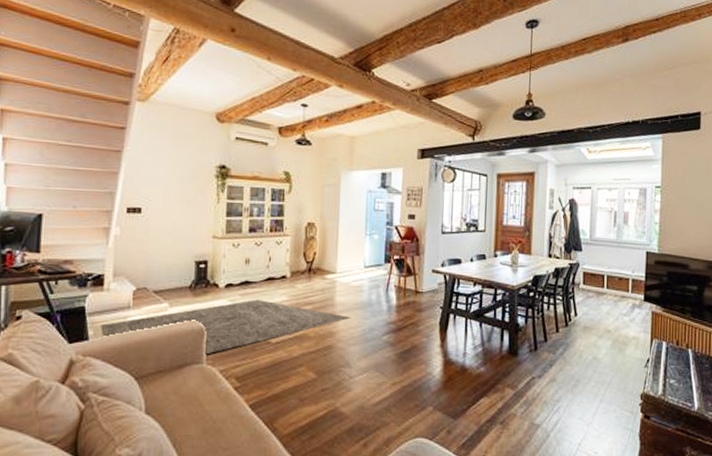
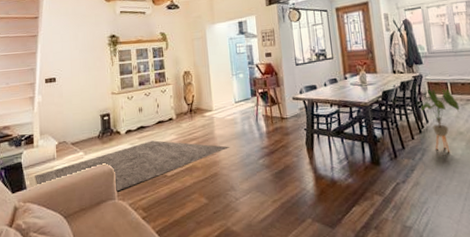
house plant: none [570,280,612,350] -> present [420,89,460,152]

